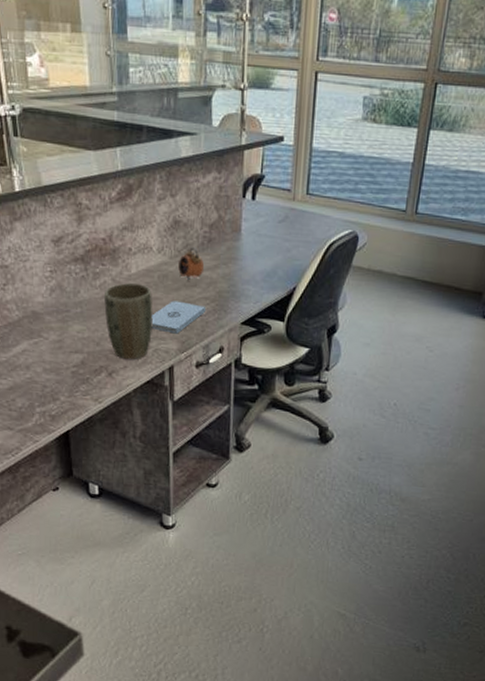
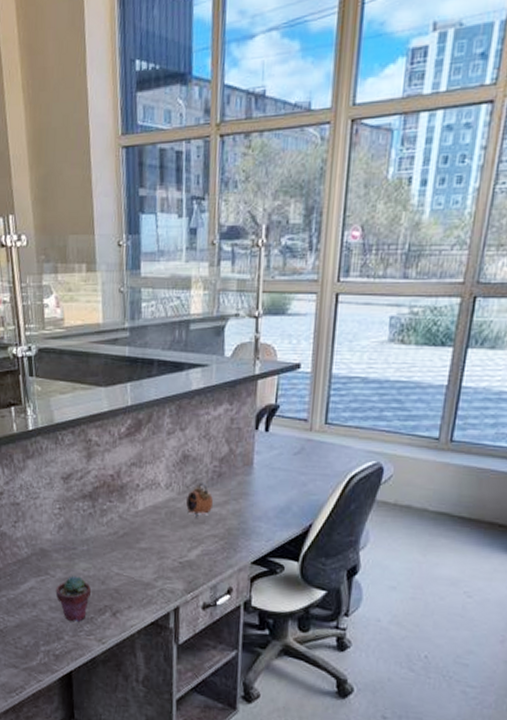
potted succulent: none [49,338,86,383] -> present [55,576,91,622]
plant pot: present [104,282,153,360] -> none [110,519,160,600]
notepad: present [151,301,207,334] -> none [157,538,215,573]

